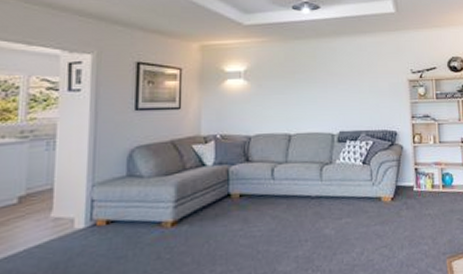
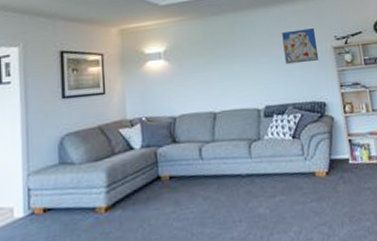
wall art: none [361,60,395,93] -> present [282,28,319,65]

